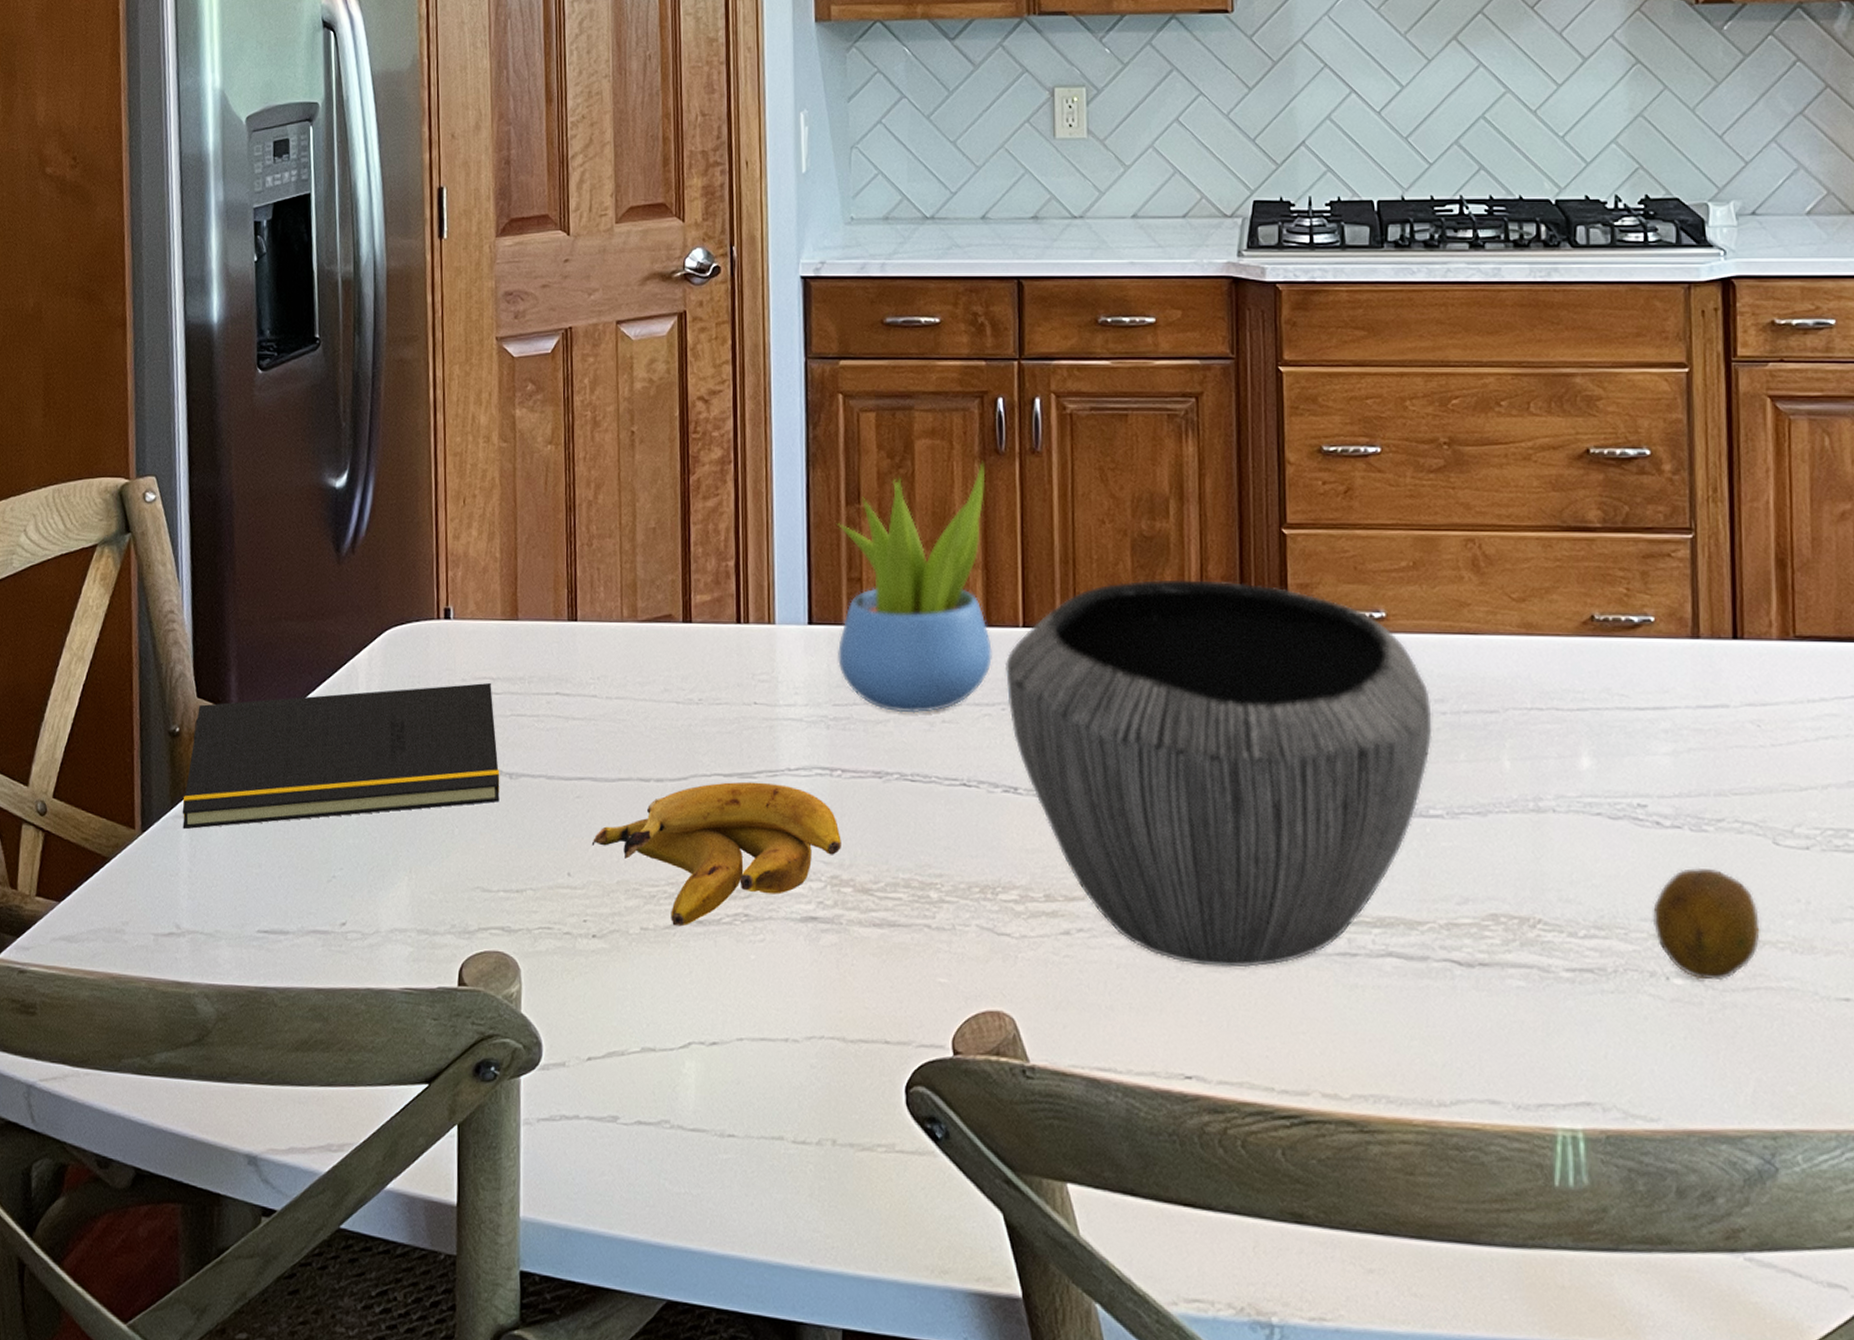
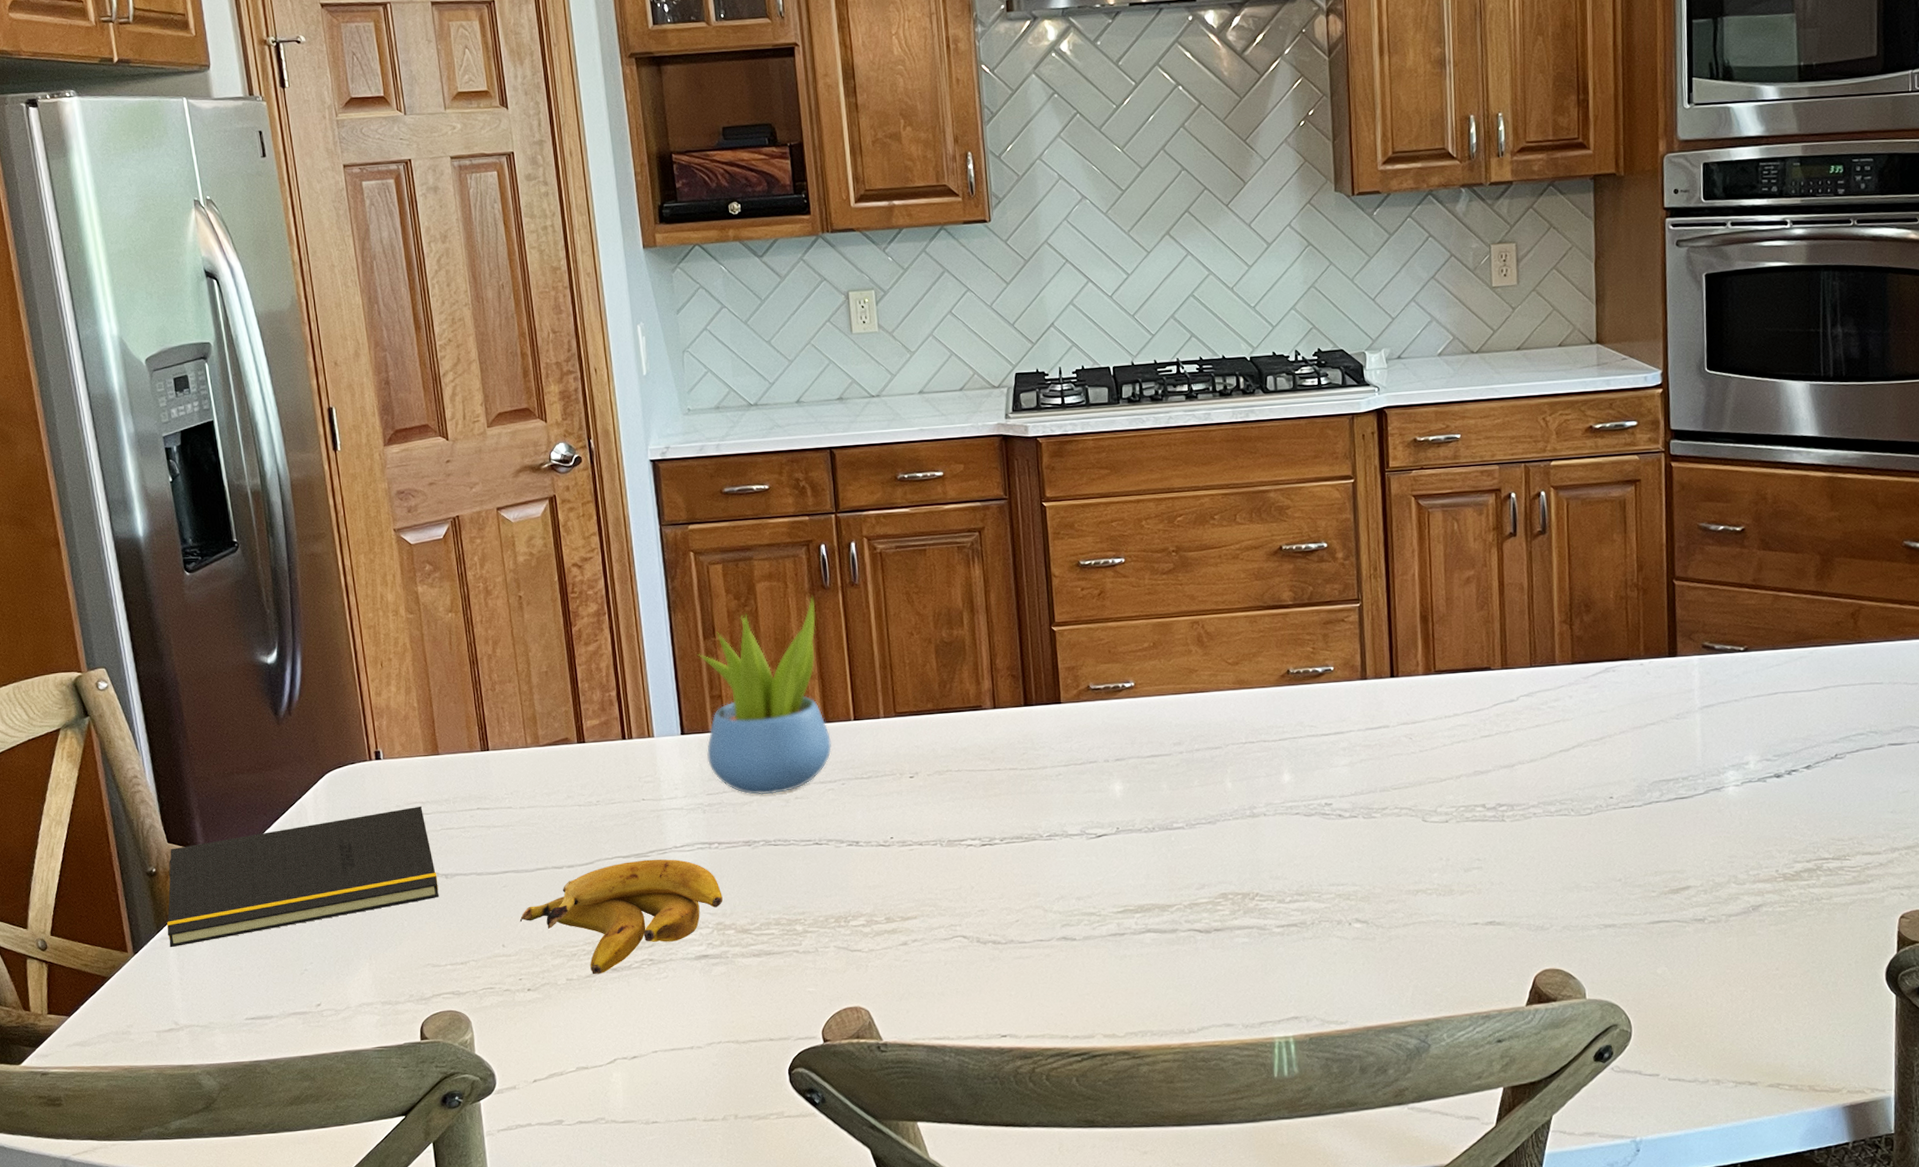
bowl: present [1004,579,1433,968] -> none [841,670,1173,955]
fruit: present [1652,867,1760,981] -> none [1338,843,1415,922]

